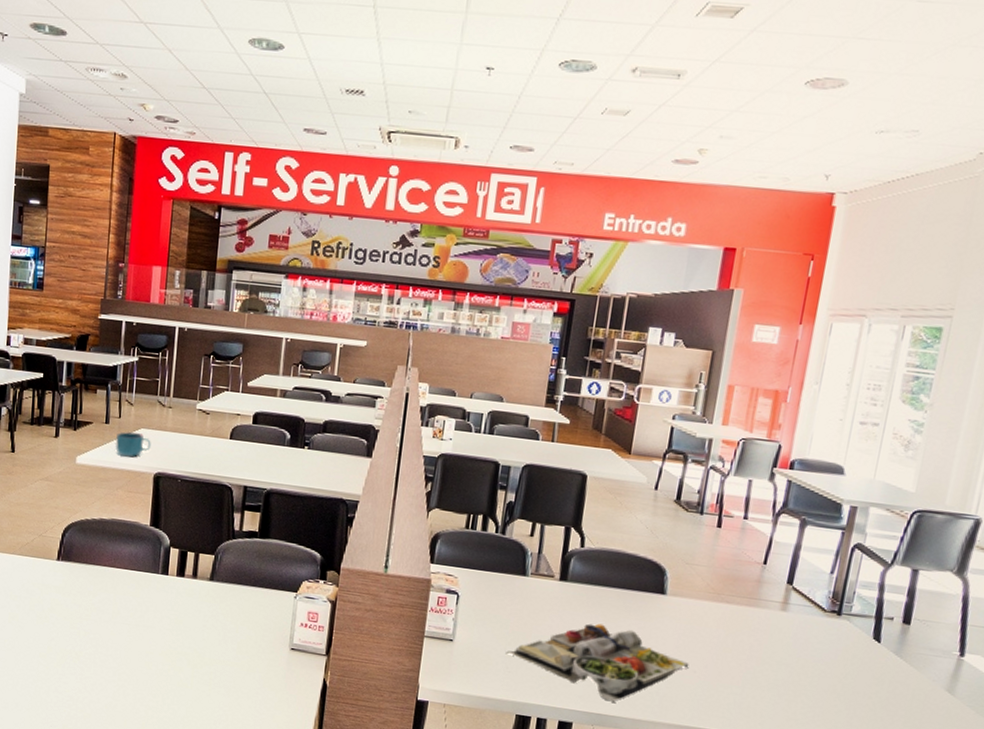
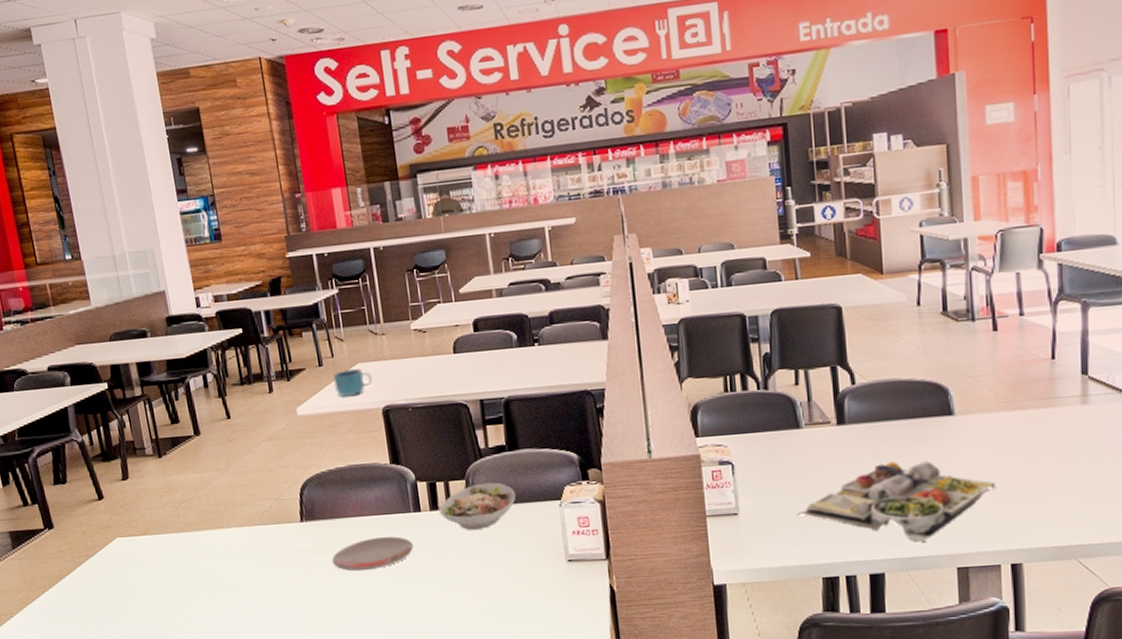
plate: none [77,589,154,618] -> present [332,536,413,572]
salad: none [184,561,258,603] -> present [438,482,516,530]

